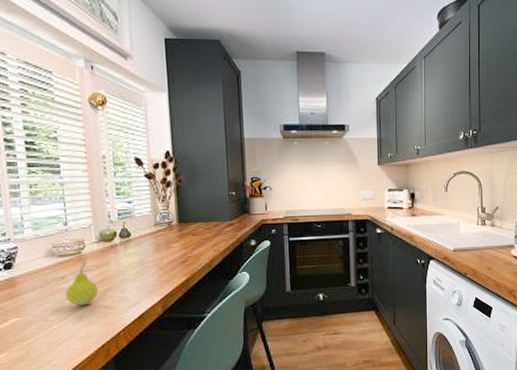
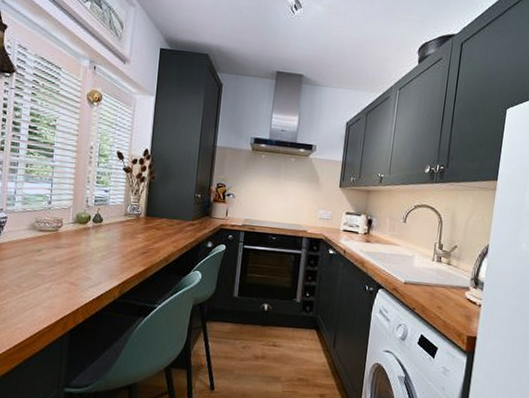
fruit: present [65,263,99,306] -> none [38,240,68,279]

